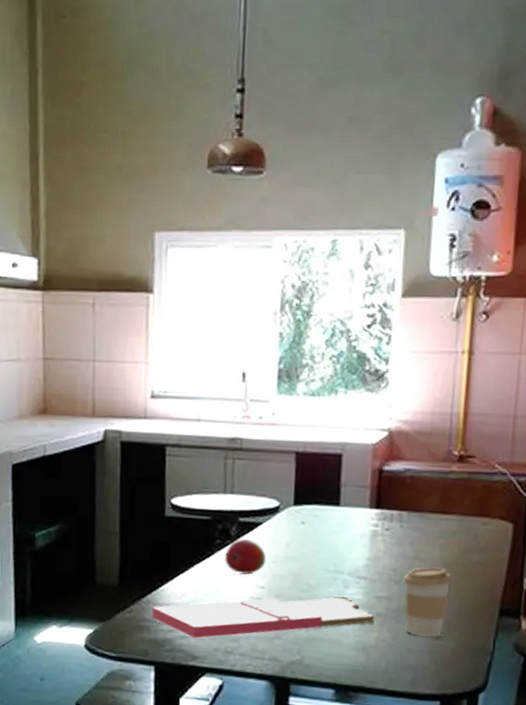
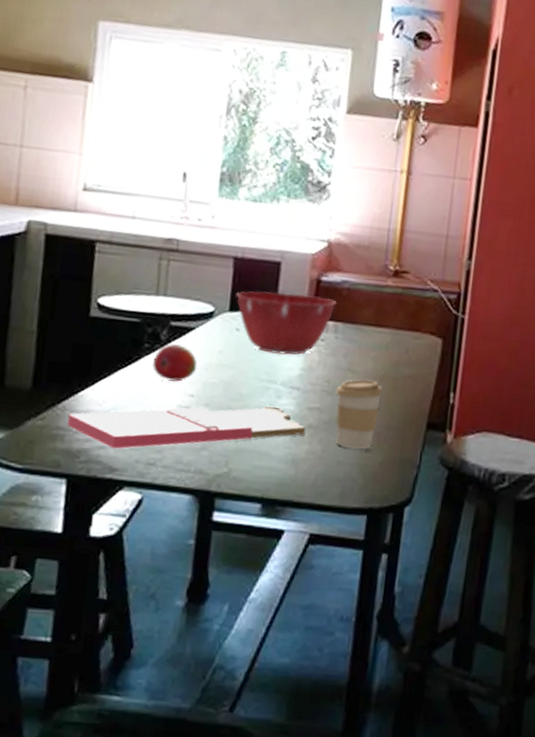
mixing bowl: none [299,484,400,546] -> present [236,291,337,355]

